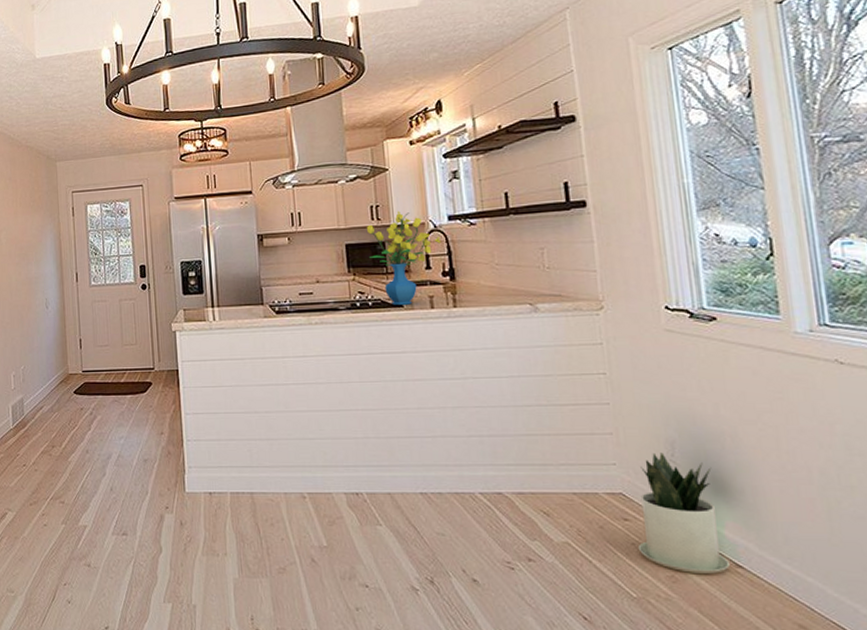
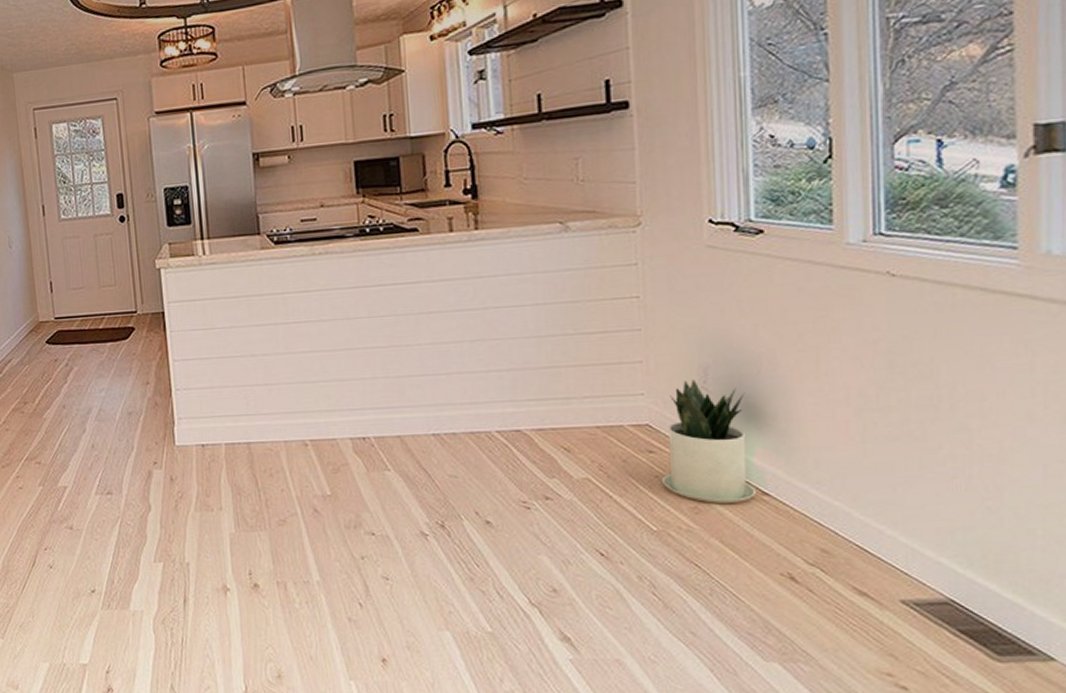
bouquet: present [366,211,442,305] -> none [378,119,464,230]

